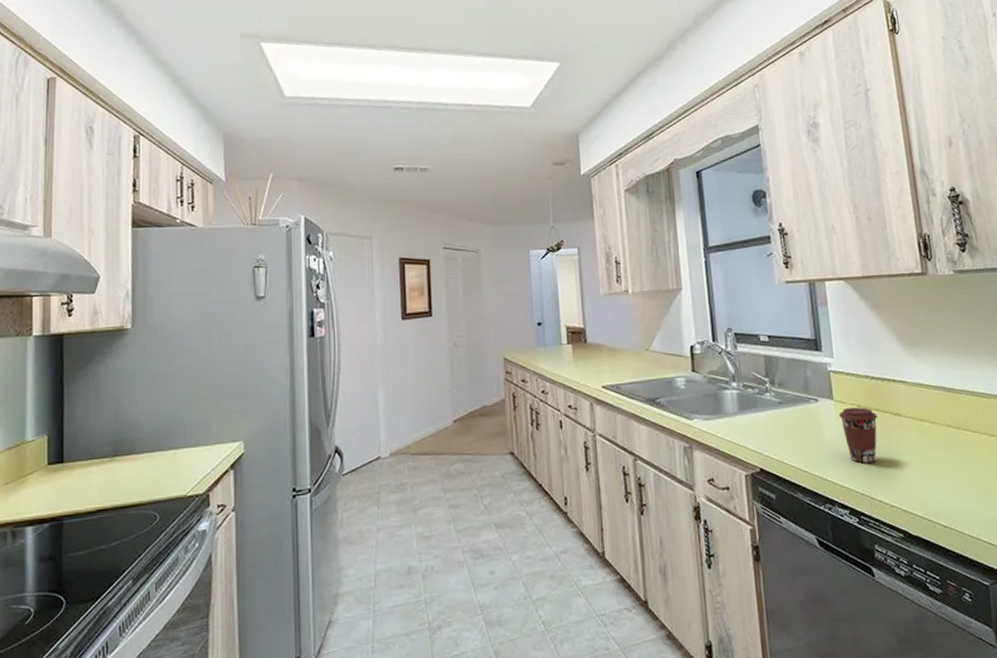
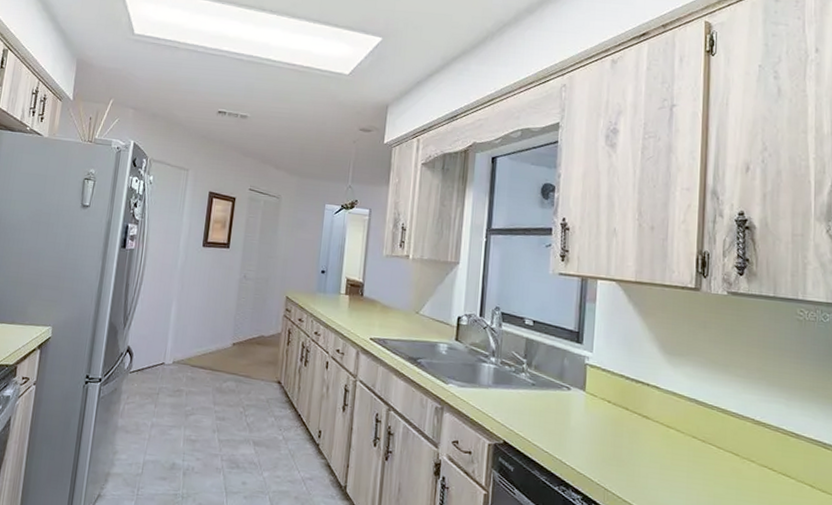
coffee cup: present [838,407,878,464] -> none [587,401,626,457]

